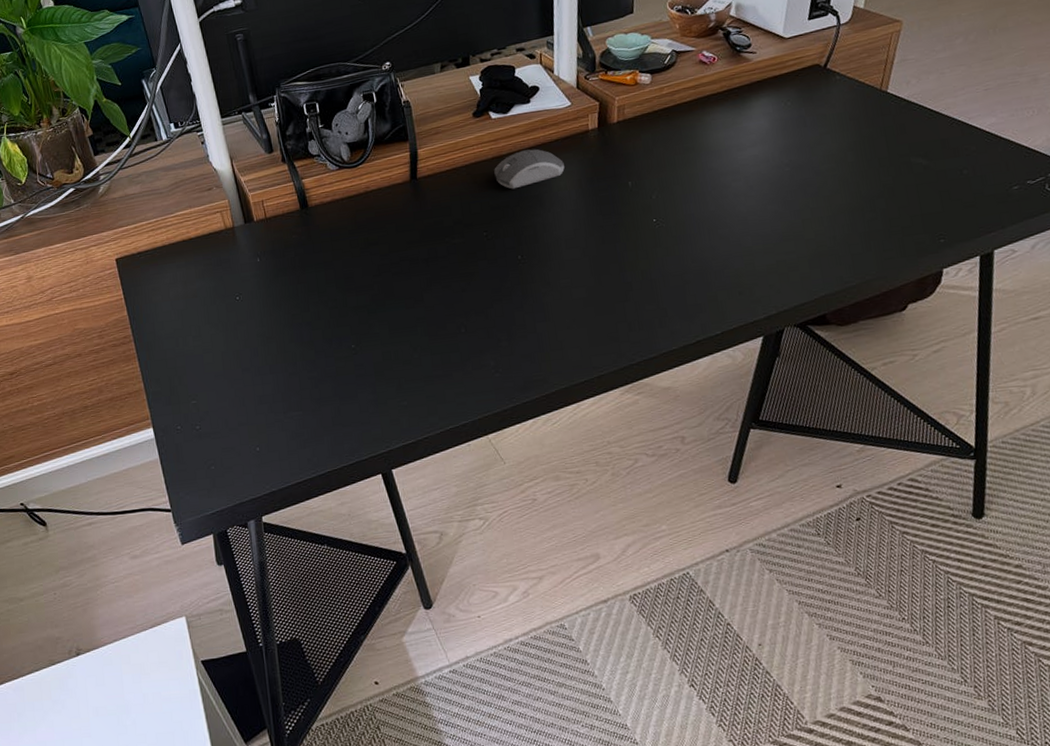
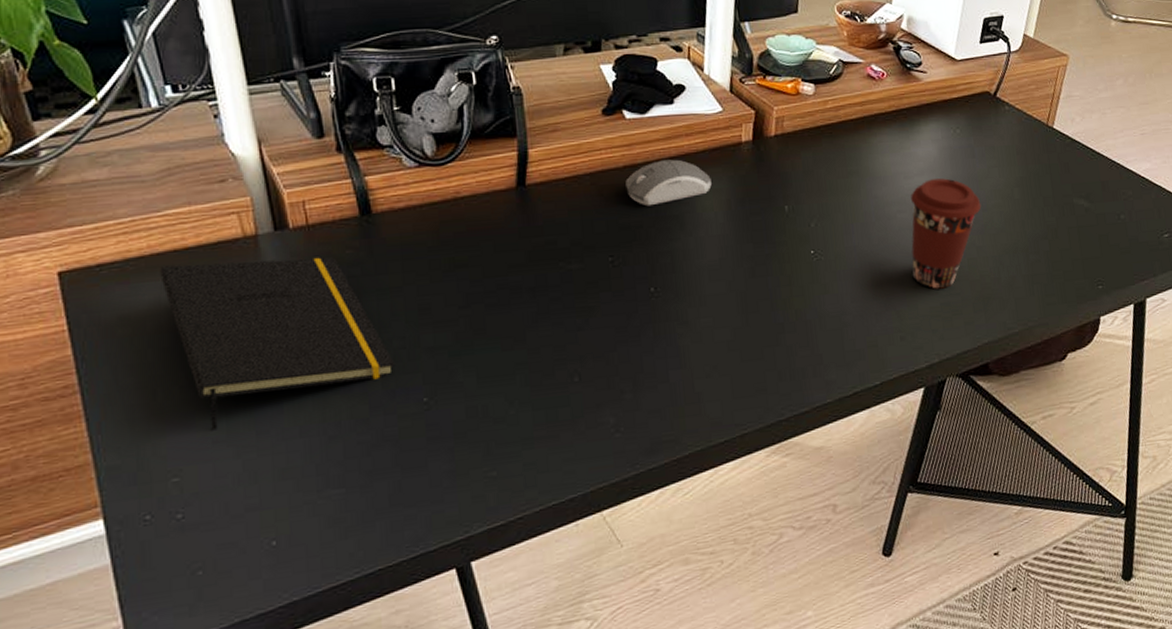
notepad: none [175,241,331,368] -> present [160,257,396,431]
coffee cup: none [744,147,815,249] -> present [911,178,982,289]

